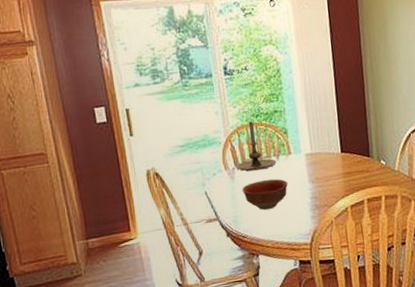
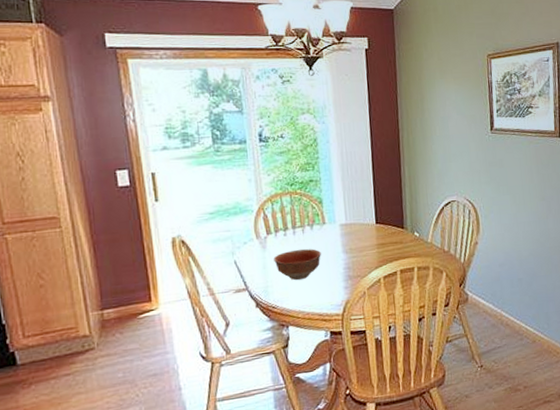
candle holder: present [236,121,276,171] -> none [268,190,310,241]

